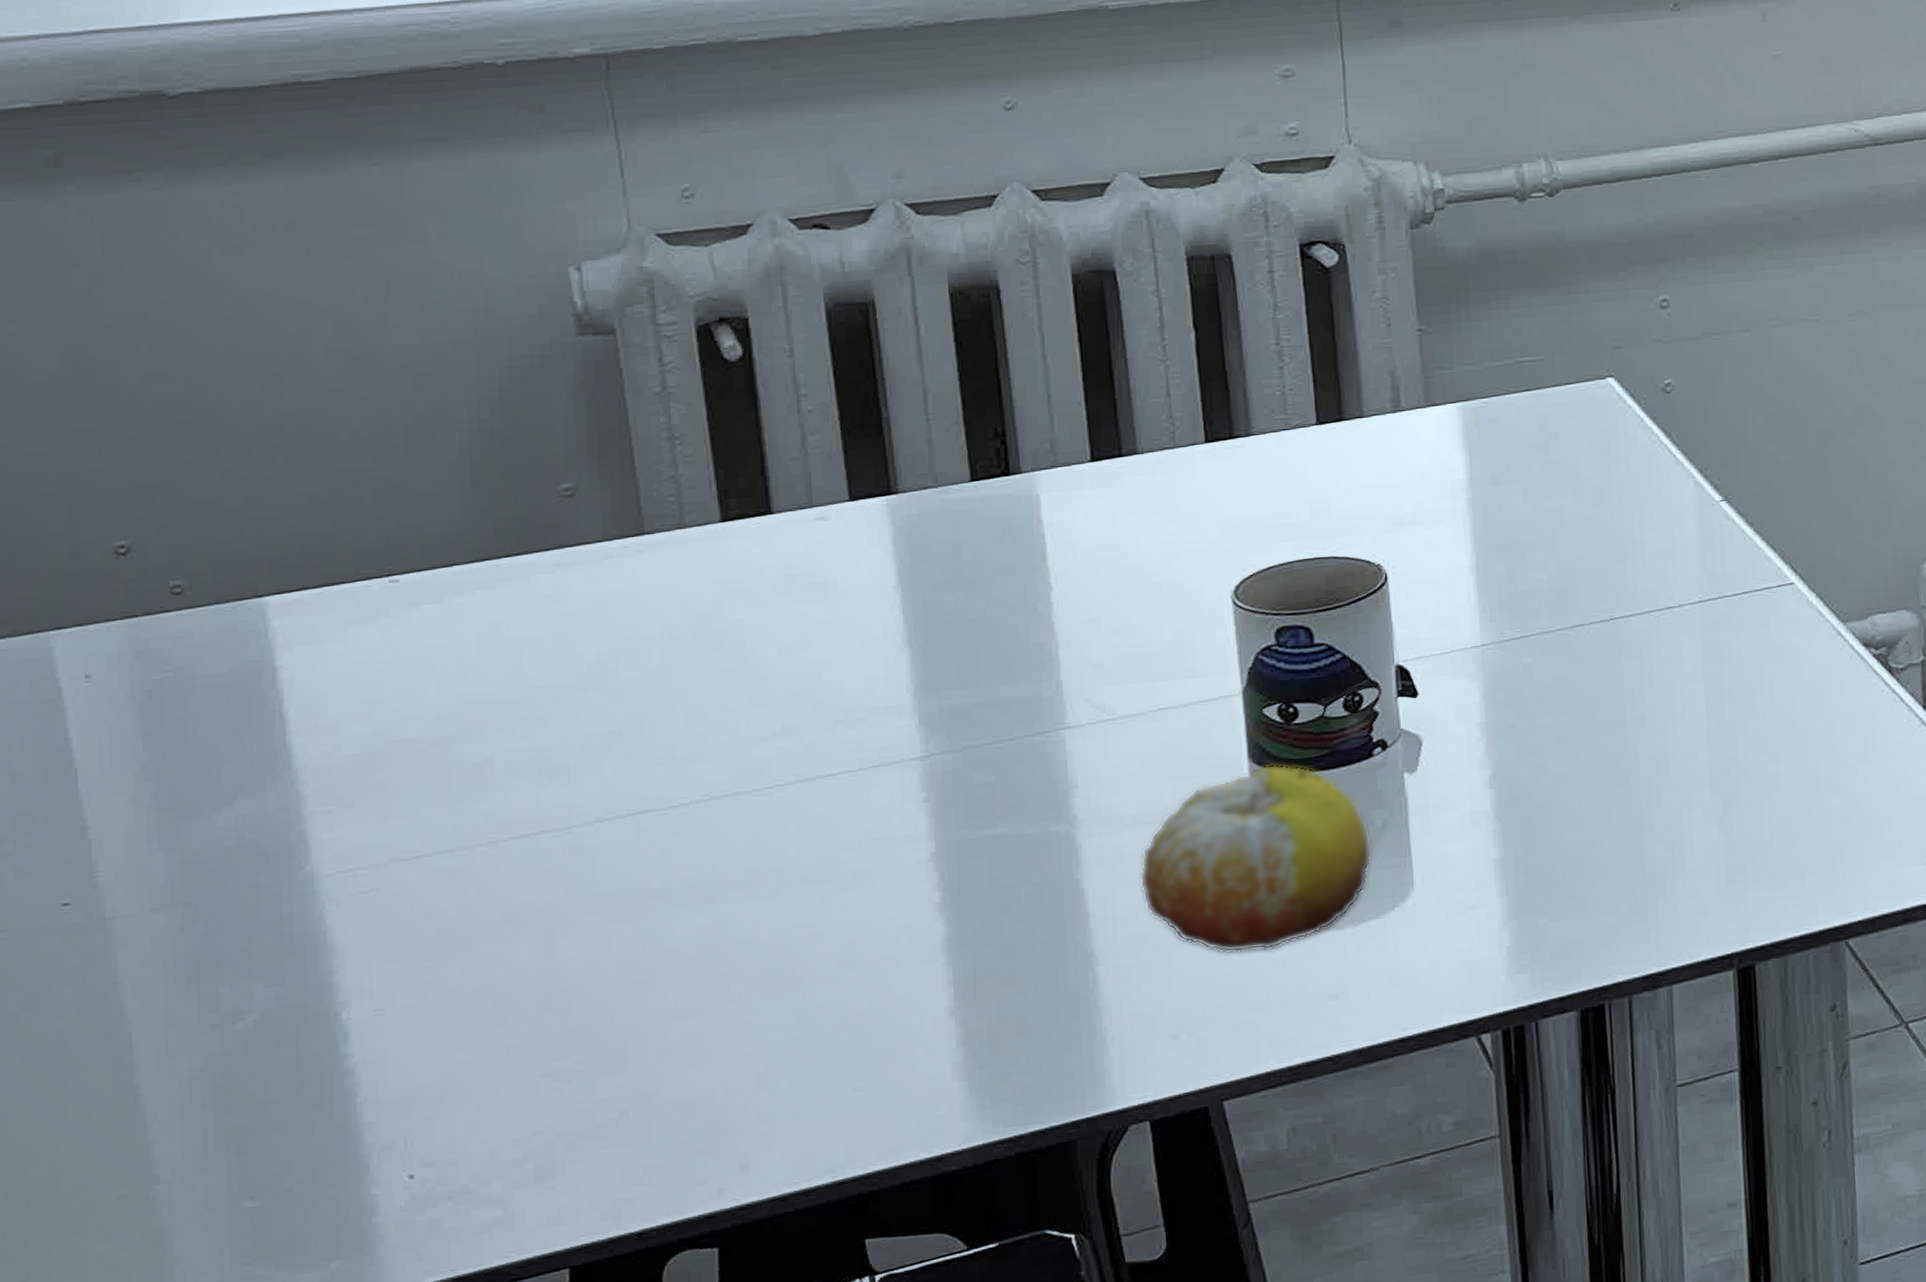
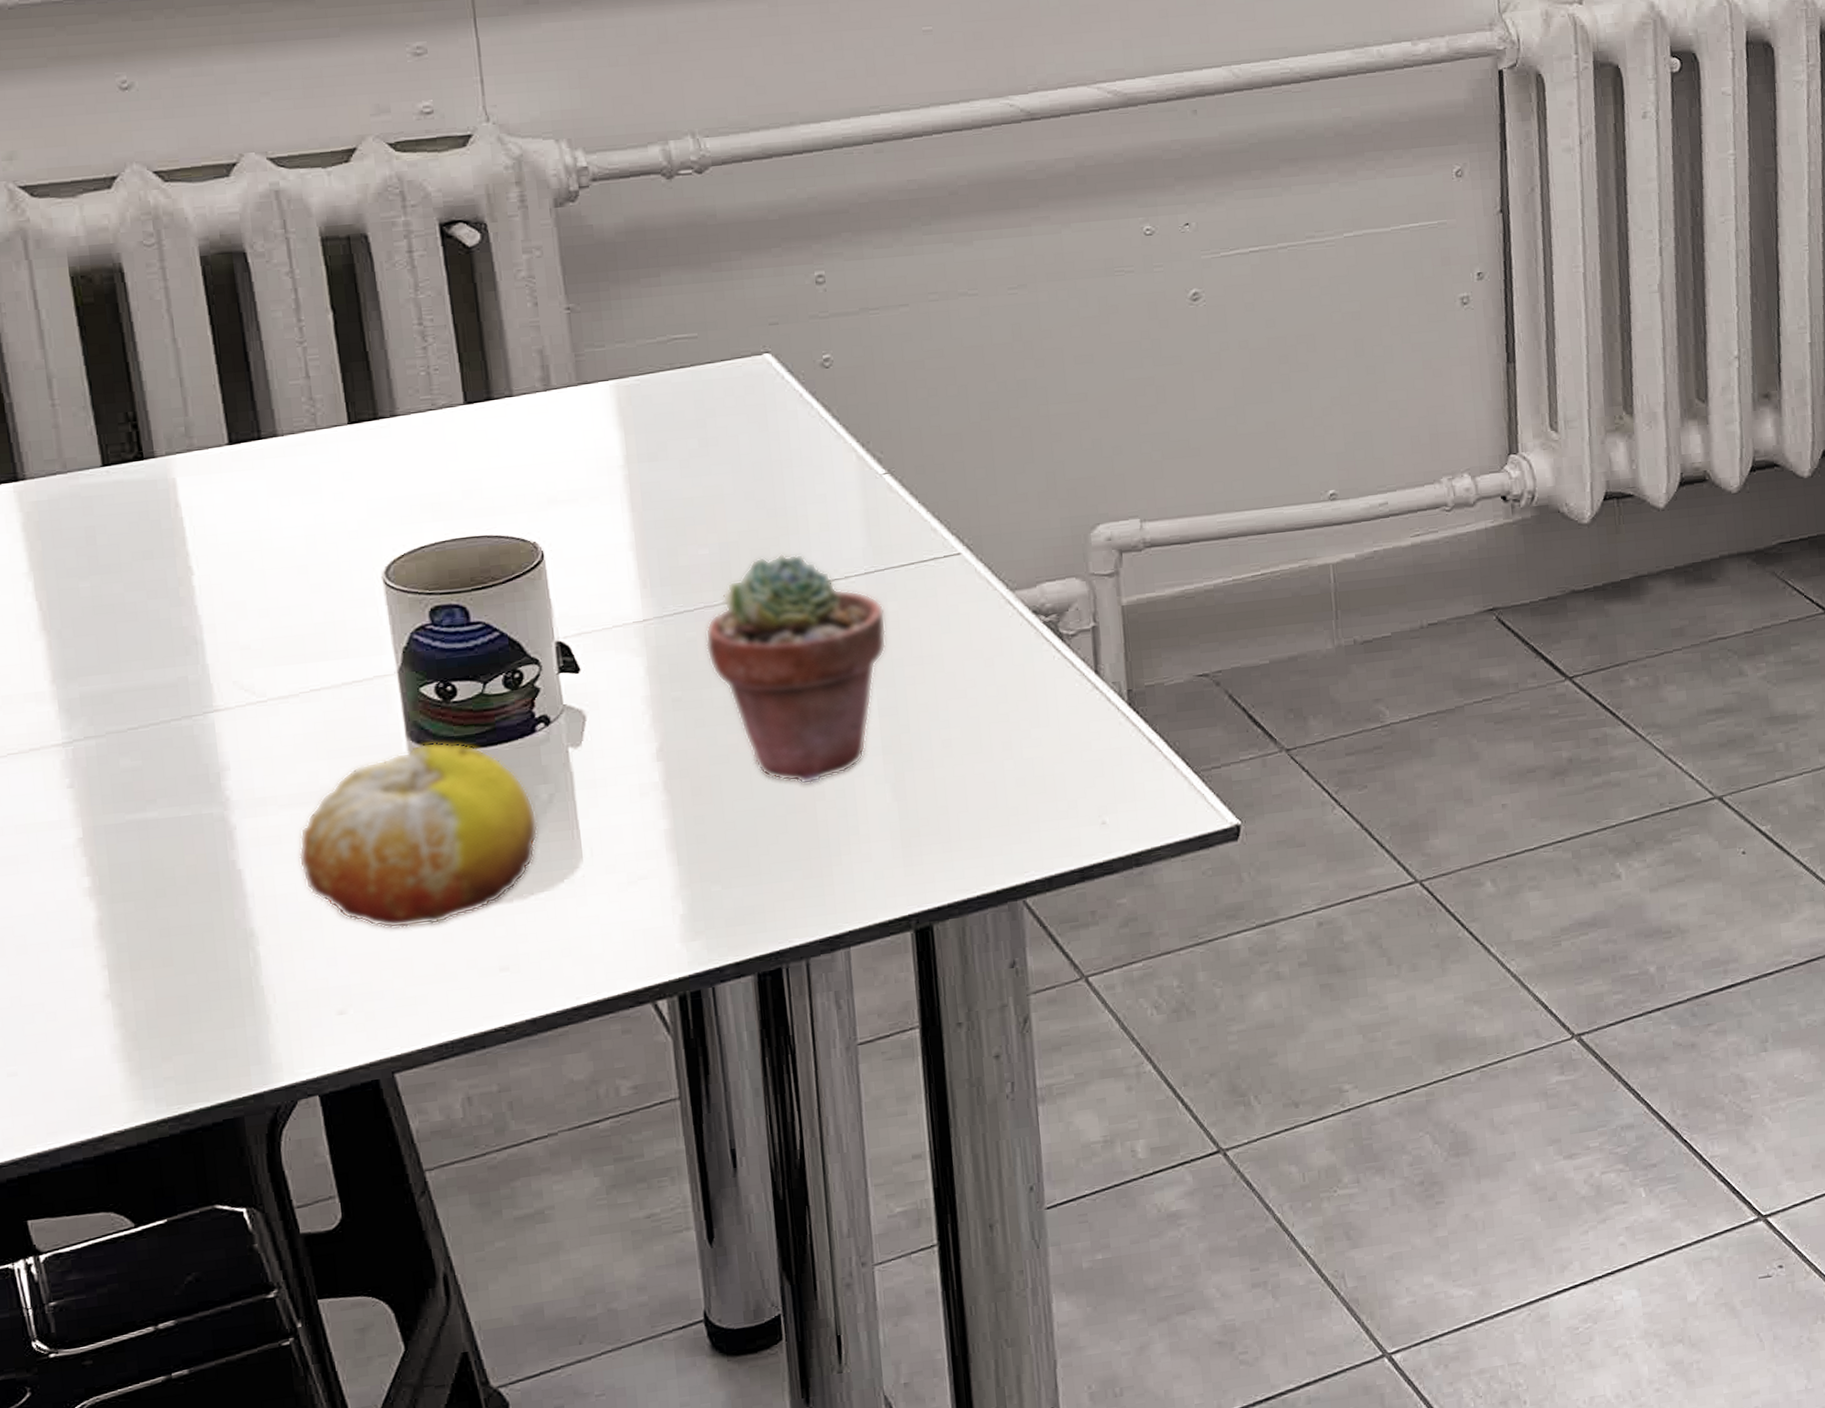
potted succulent: none [1540,580,1719,817] -> present [705,554,887,785]

